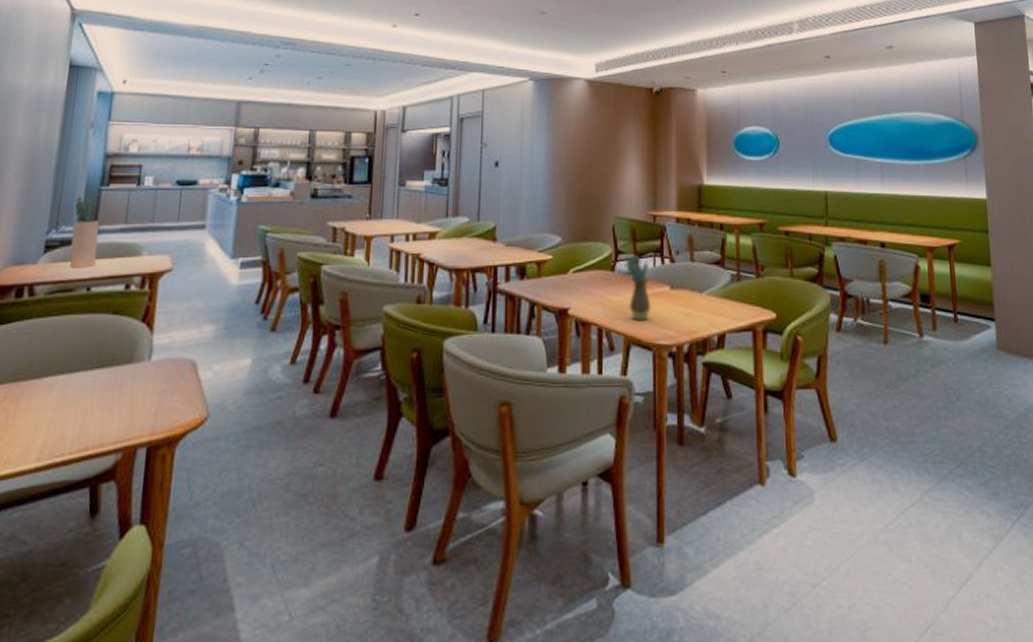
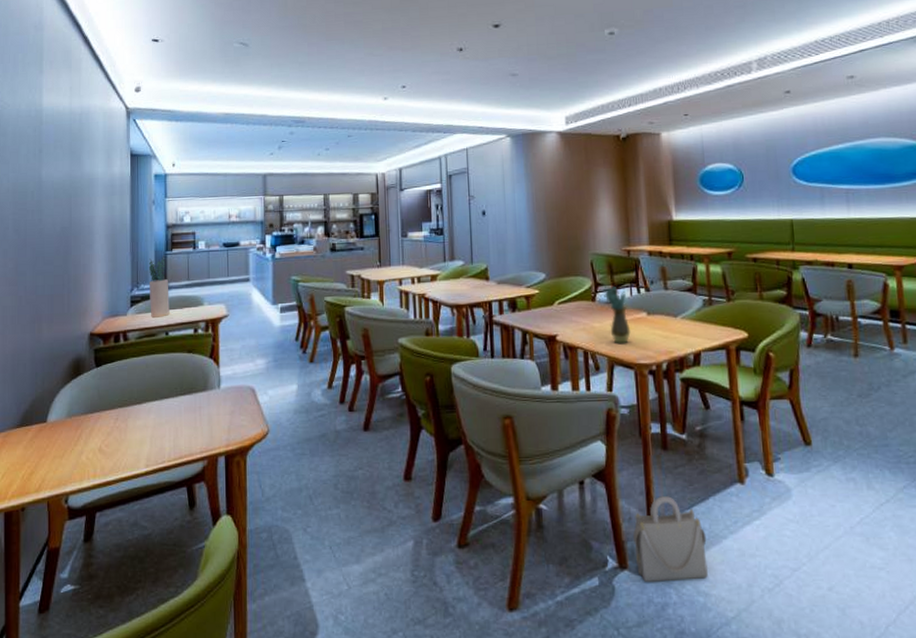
handbag: none [638,500,721,604] -> present [632,496,708,582]

